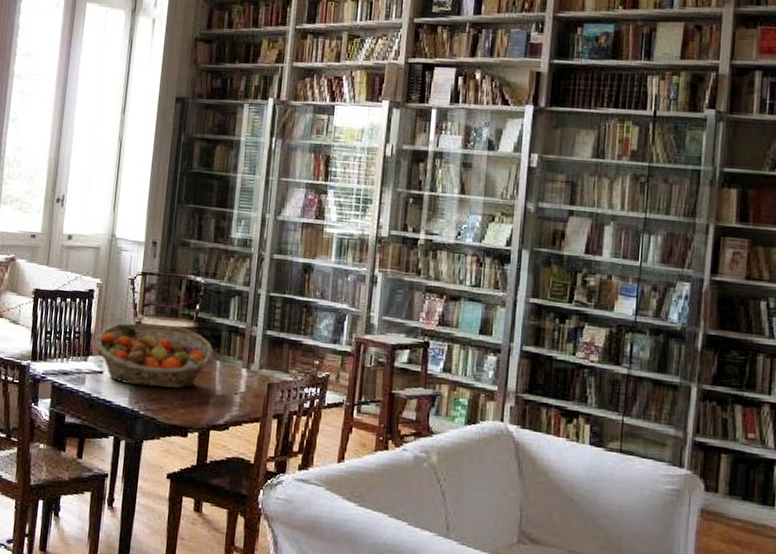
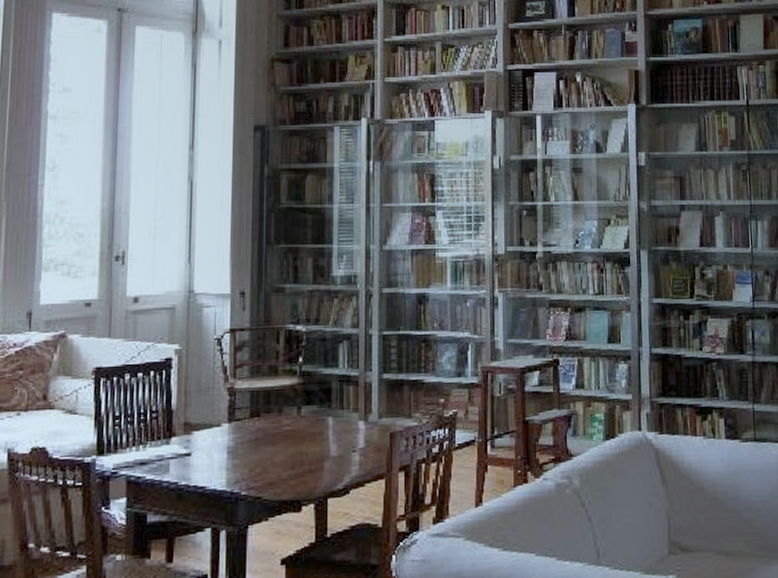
fruit basket: present [95,323,215,389] -> none [179,386,326,463]

